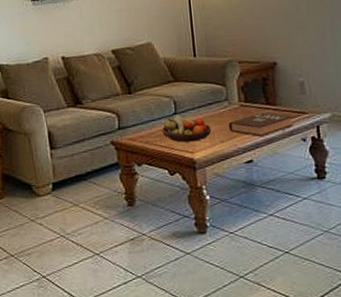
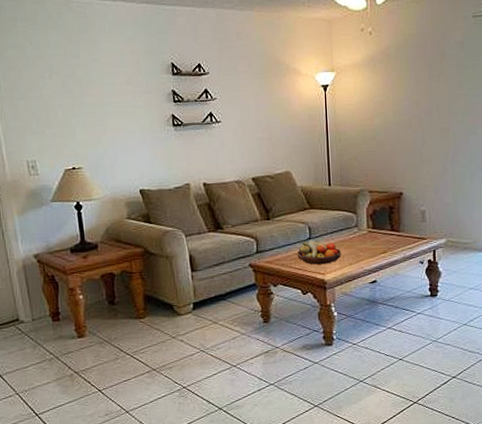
book: present [228,112,294,136] -> none [357,238,414,259]

